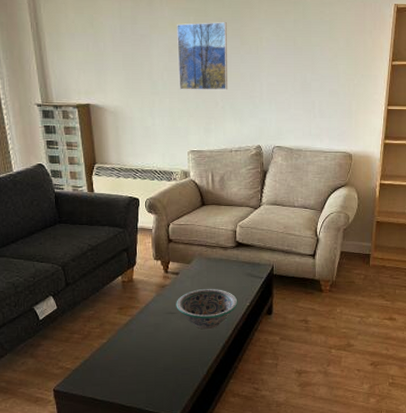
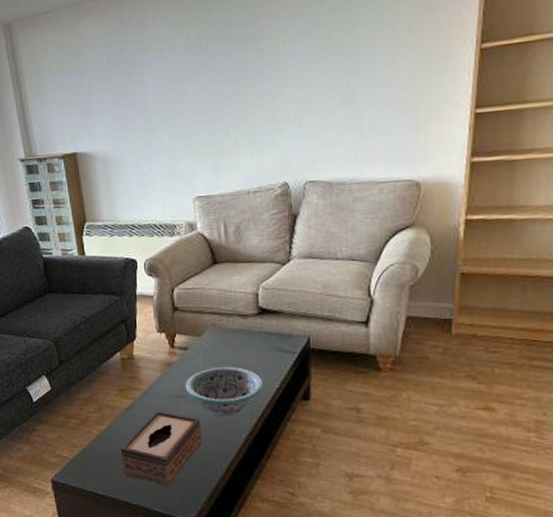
tissue box: none [118,325,189,390] -> present [120,411,203,488]
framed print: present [177,22,227,90] -> none [174,28,241,123]

